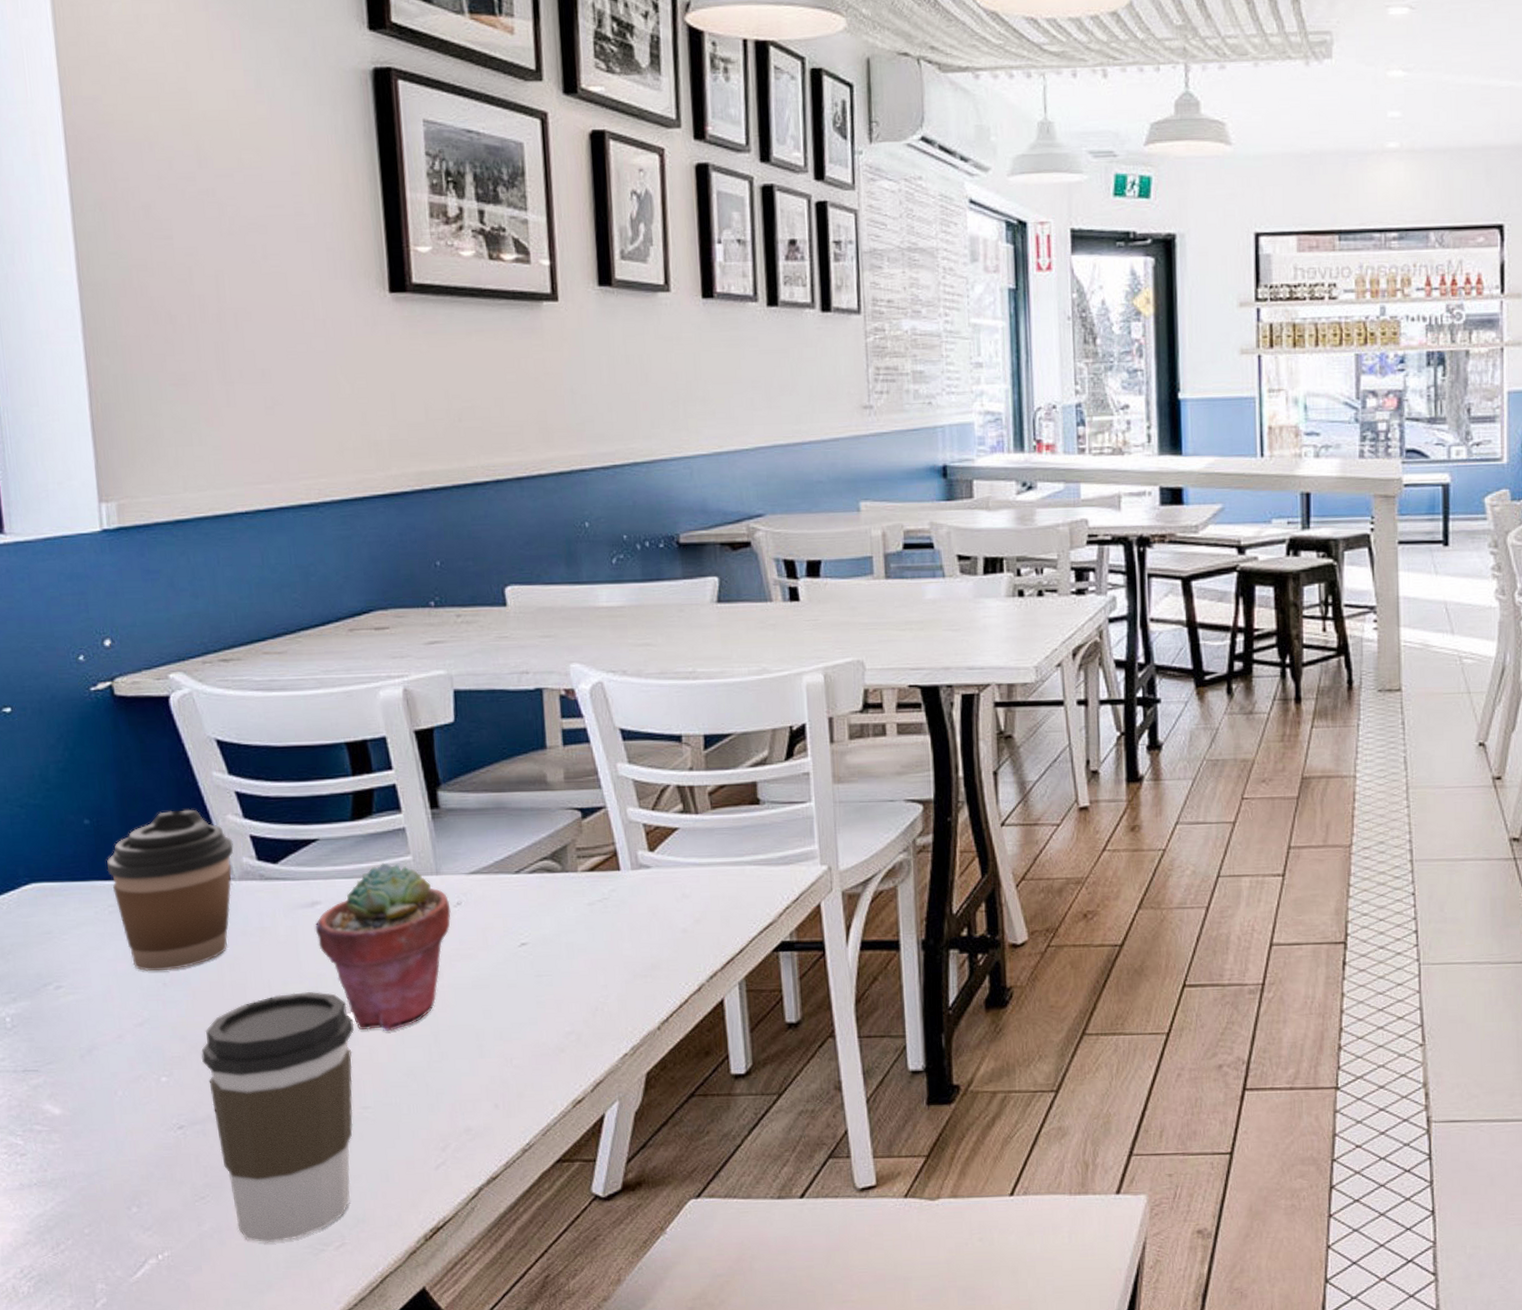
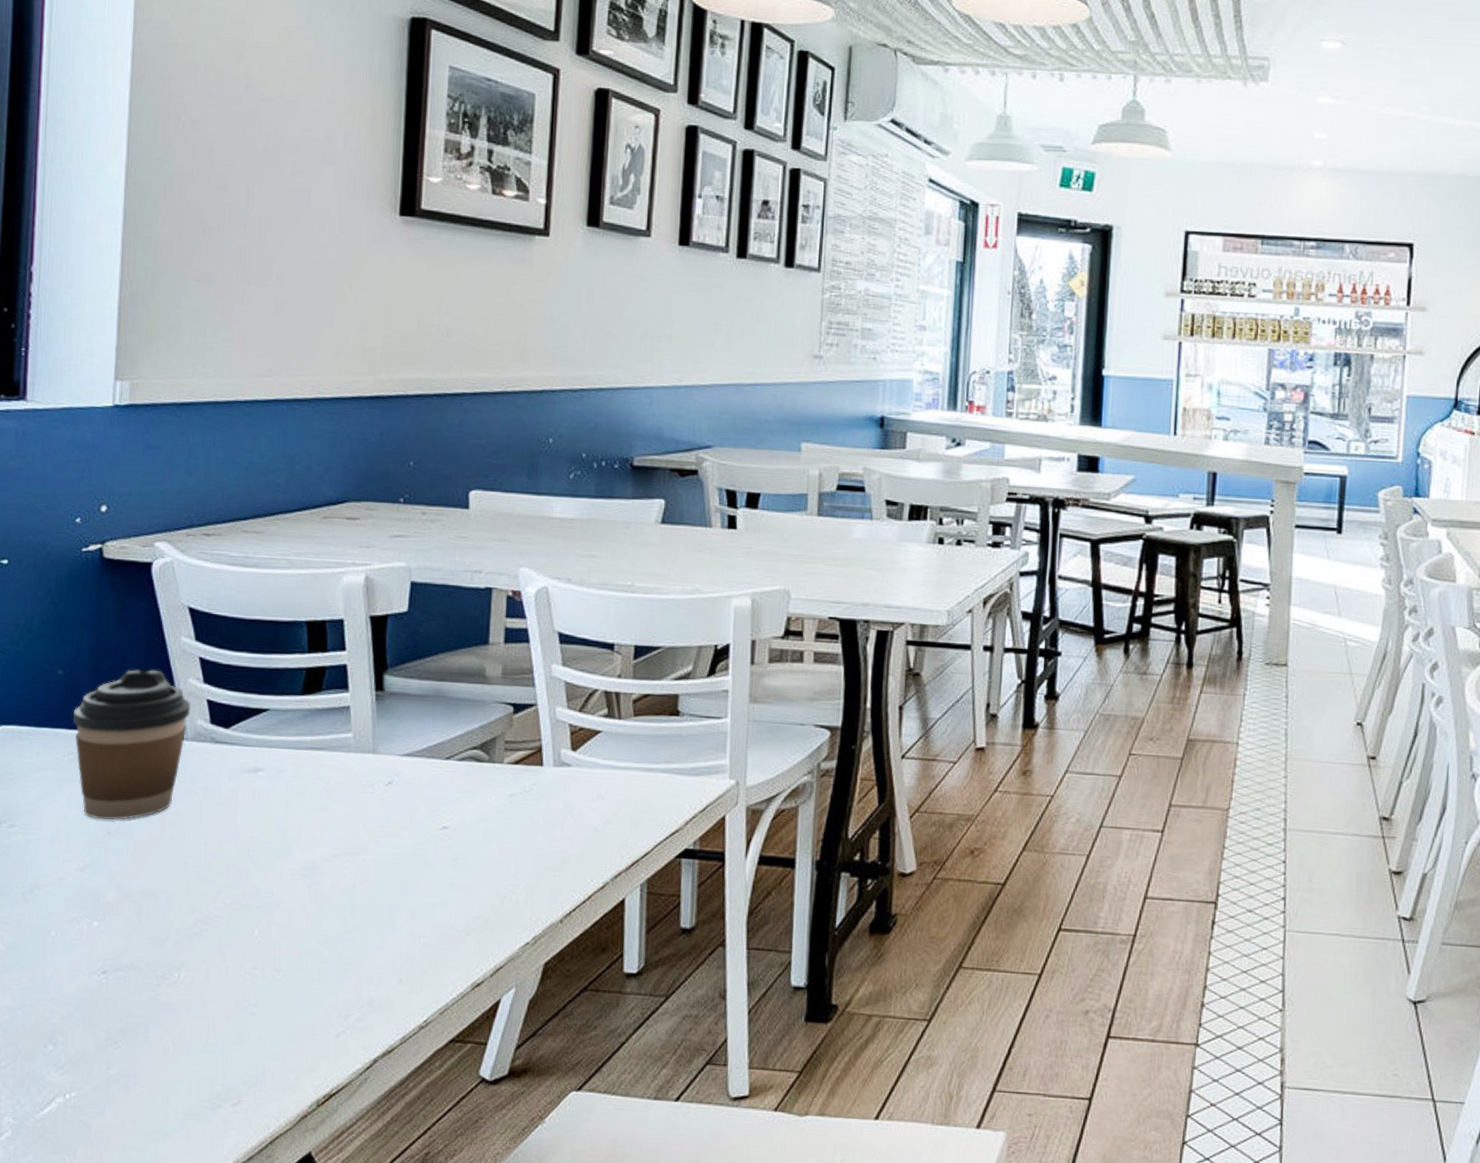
coffee cup: present [201,992,354,1243] -> none [133,853,279,1093]
potted succulent: present [315,862,451,1031] -> none [254,737,382,898]

